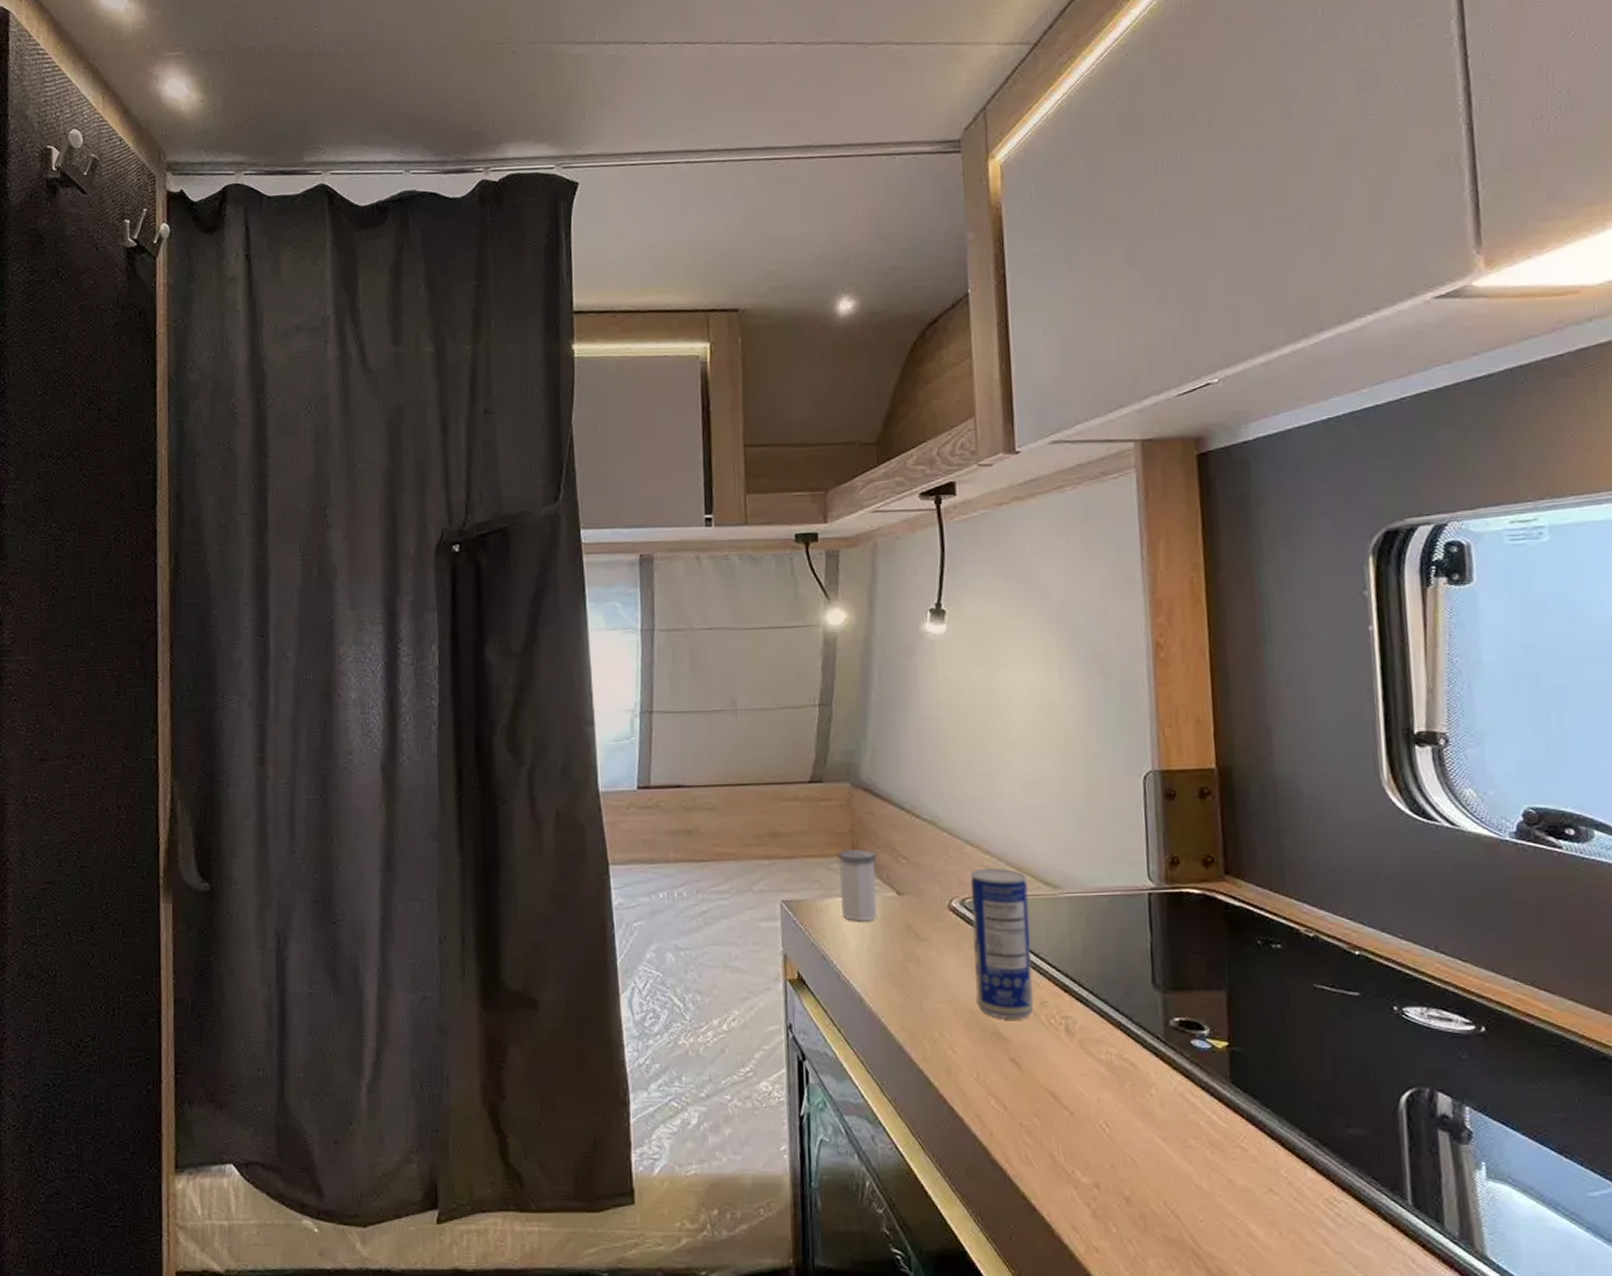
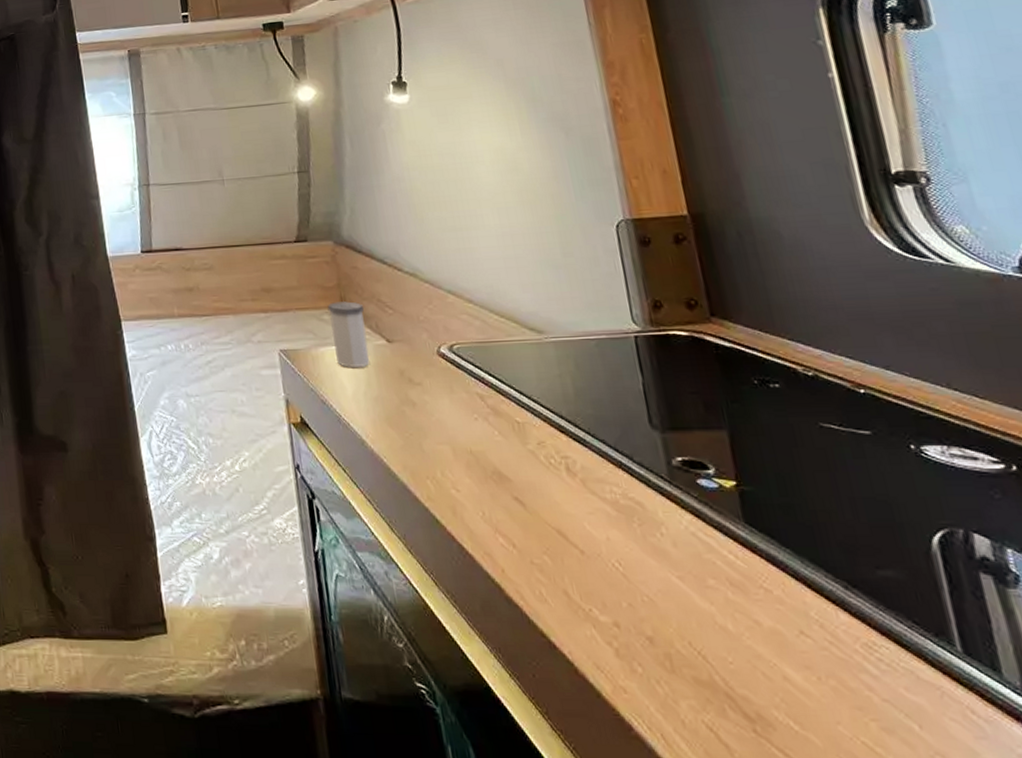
beverage can: present [970,868,1034,1020] -> none [456,315,532,460]

